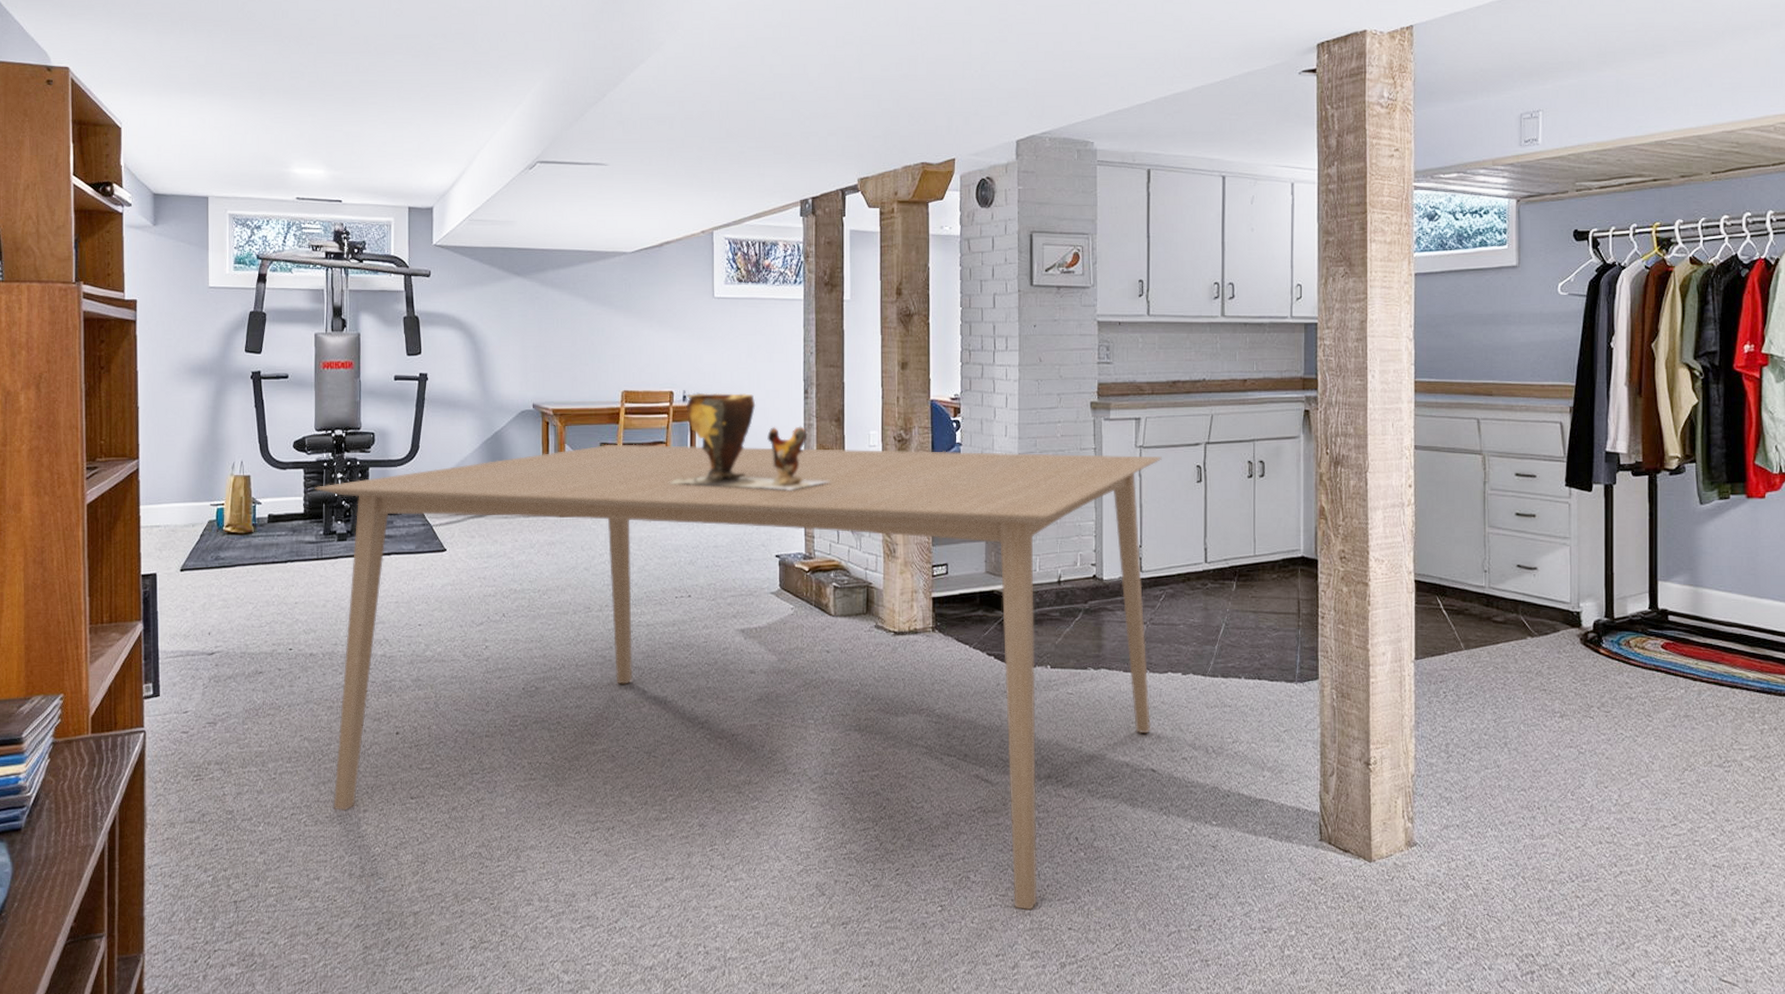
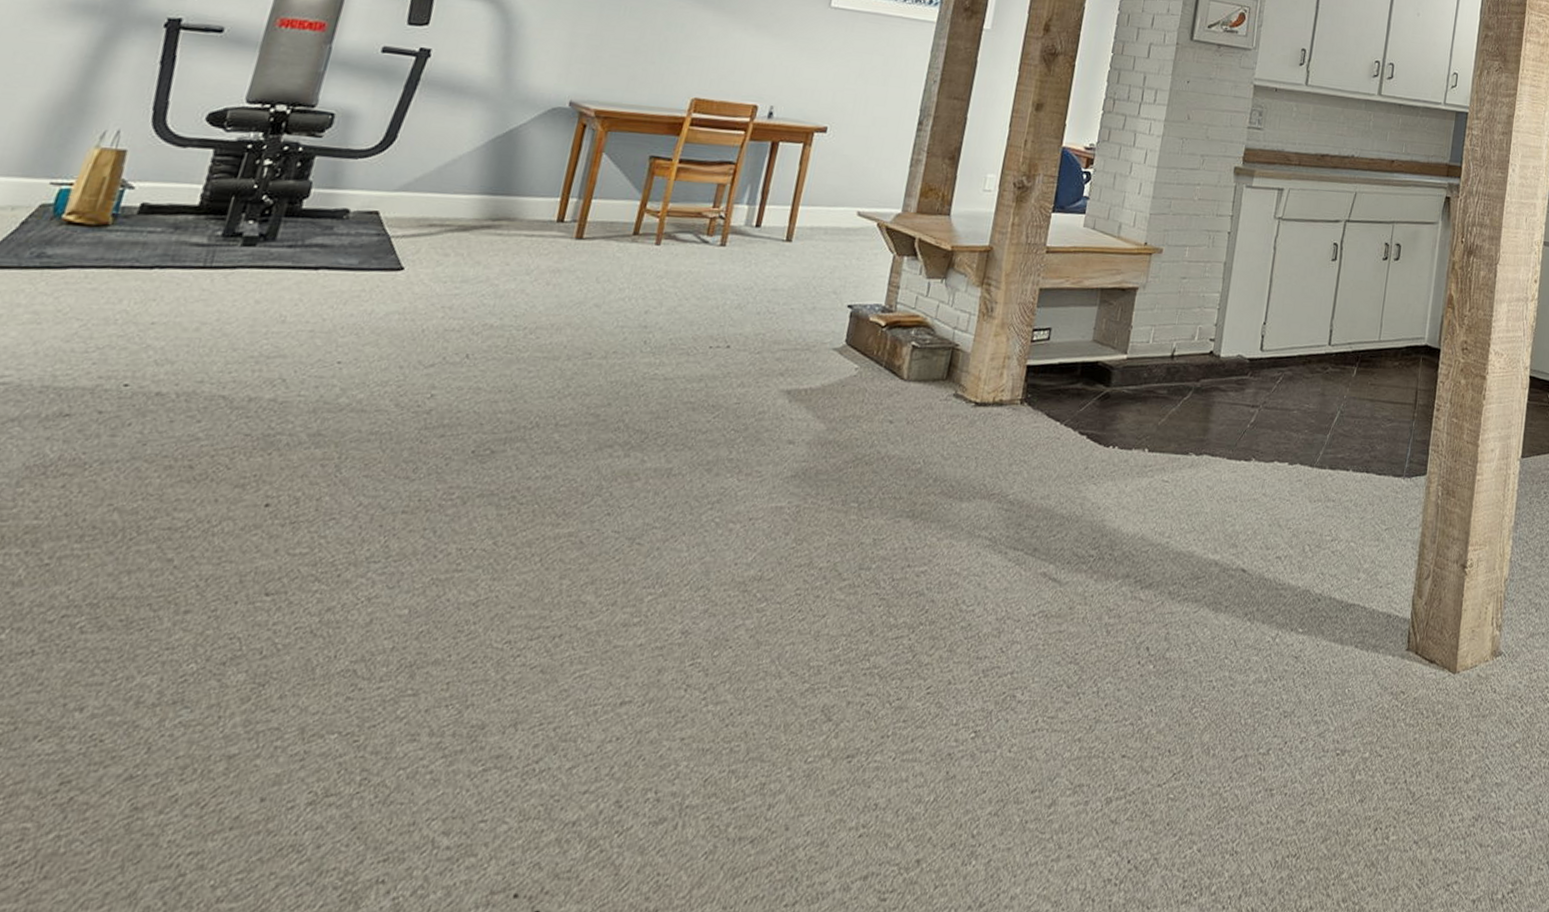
dining table: present [315,444,1162,911] -> none [135,158,1300,736]
clay pot: present [668,392,830,490] -> none [728,110,930,232]

